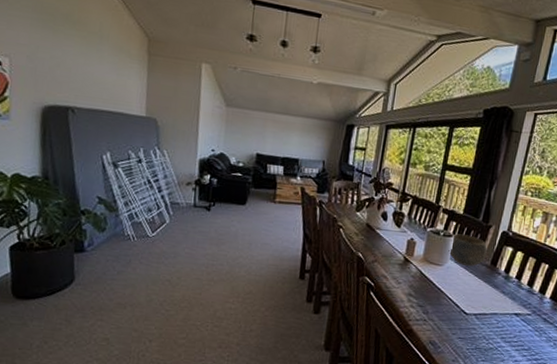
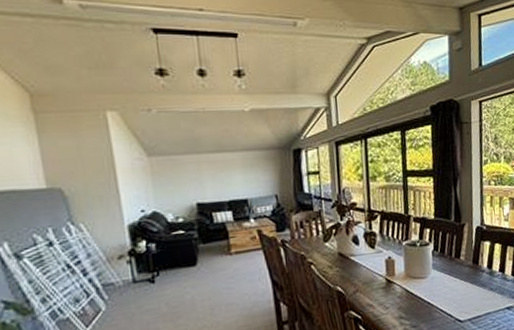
bowl: present [448,233,487,266] -> none [428,238,467,272]

